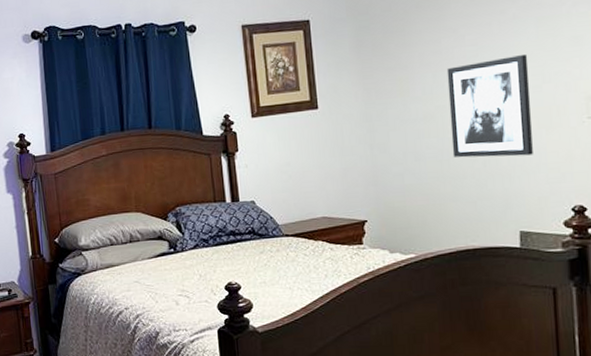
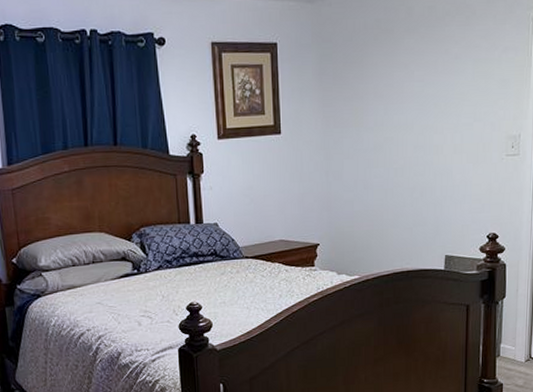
wall art: present [446,55,533,158] -> none [396,94,464,188]

